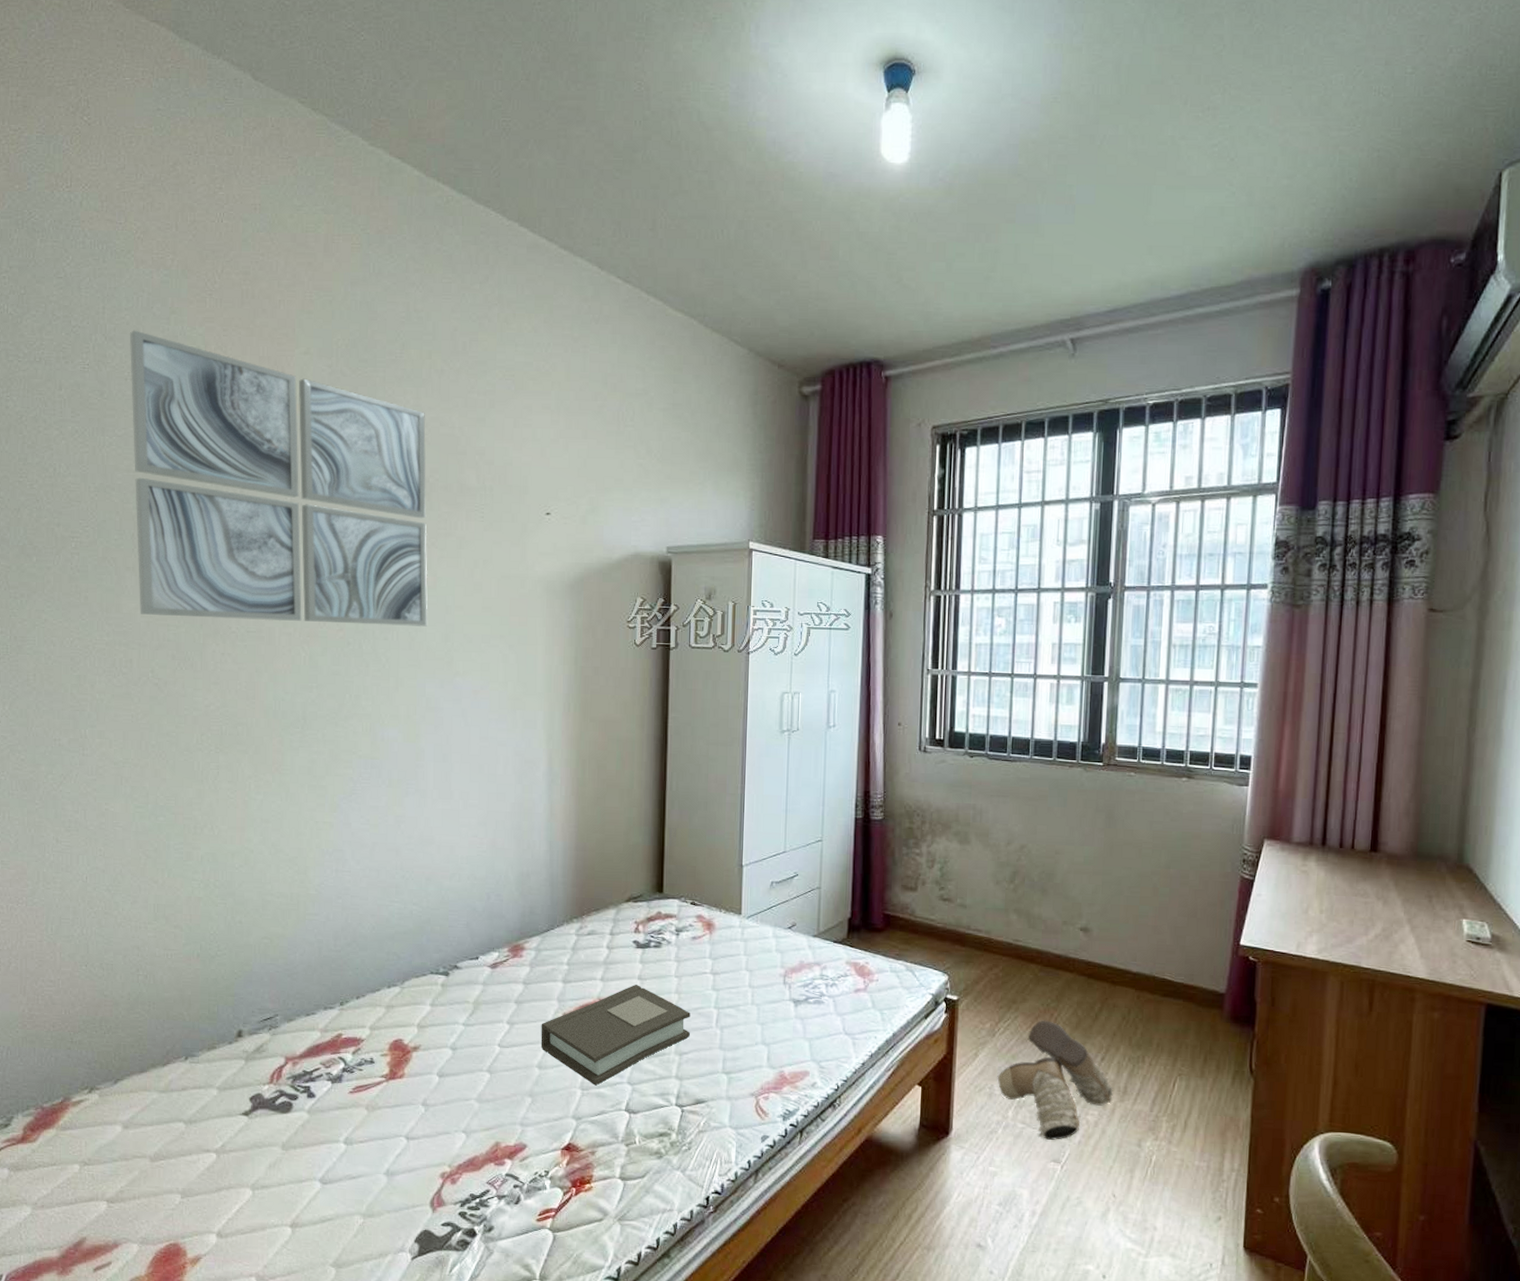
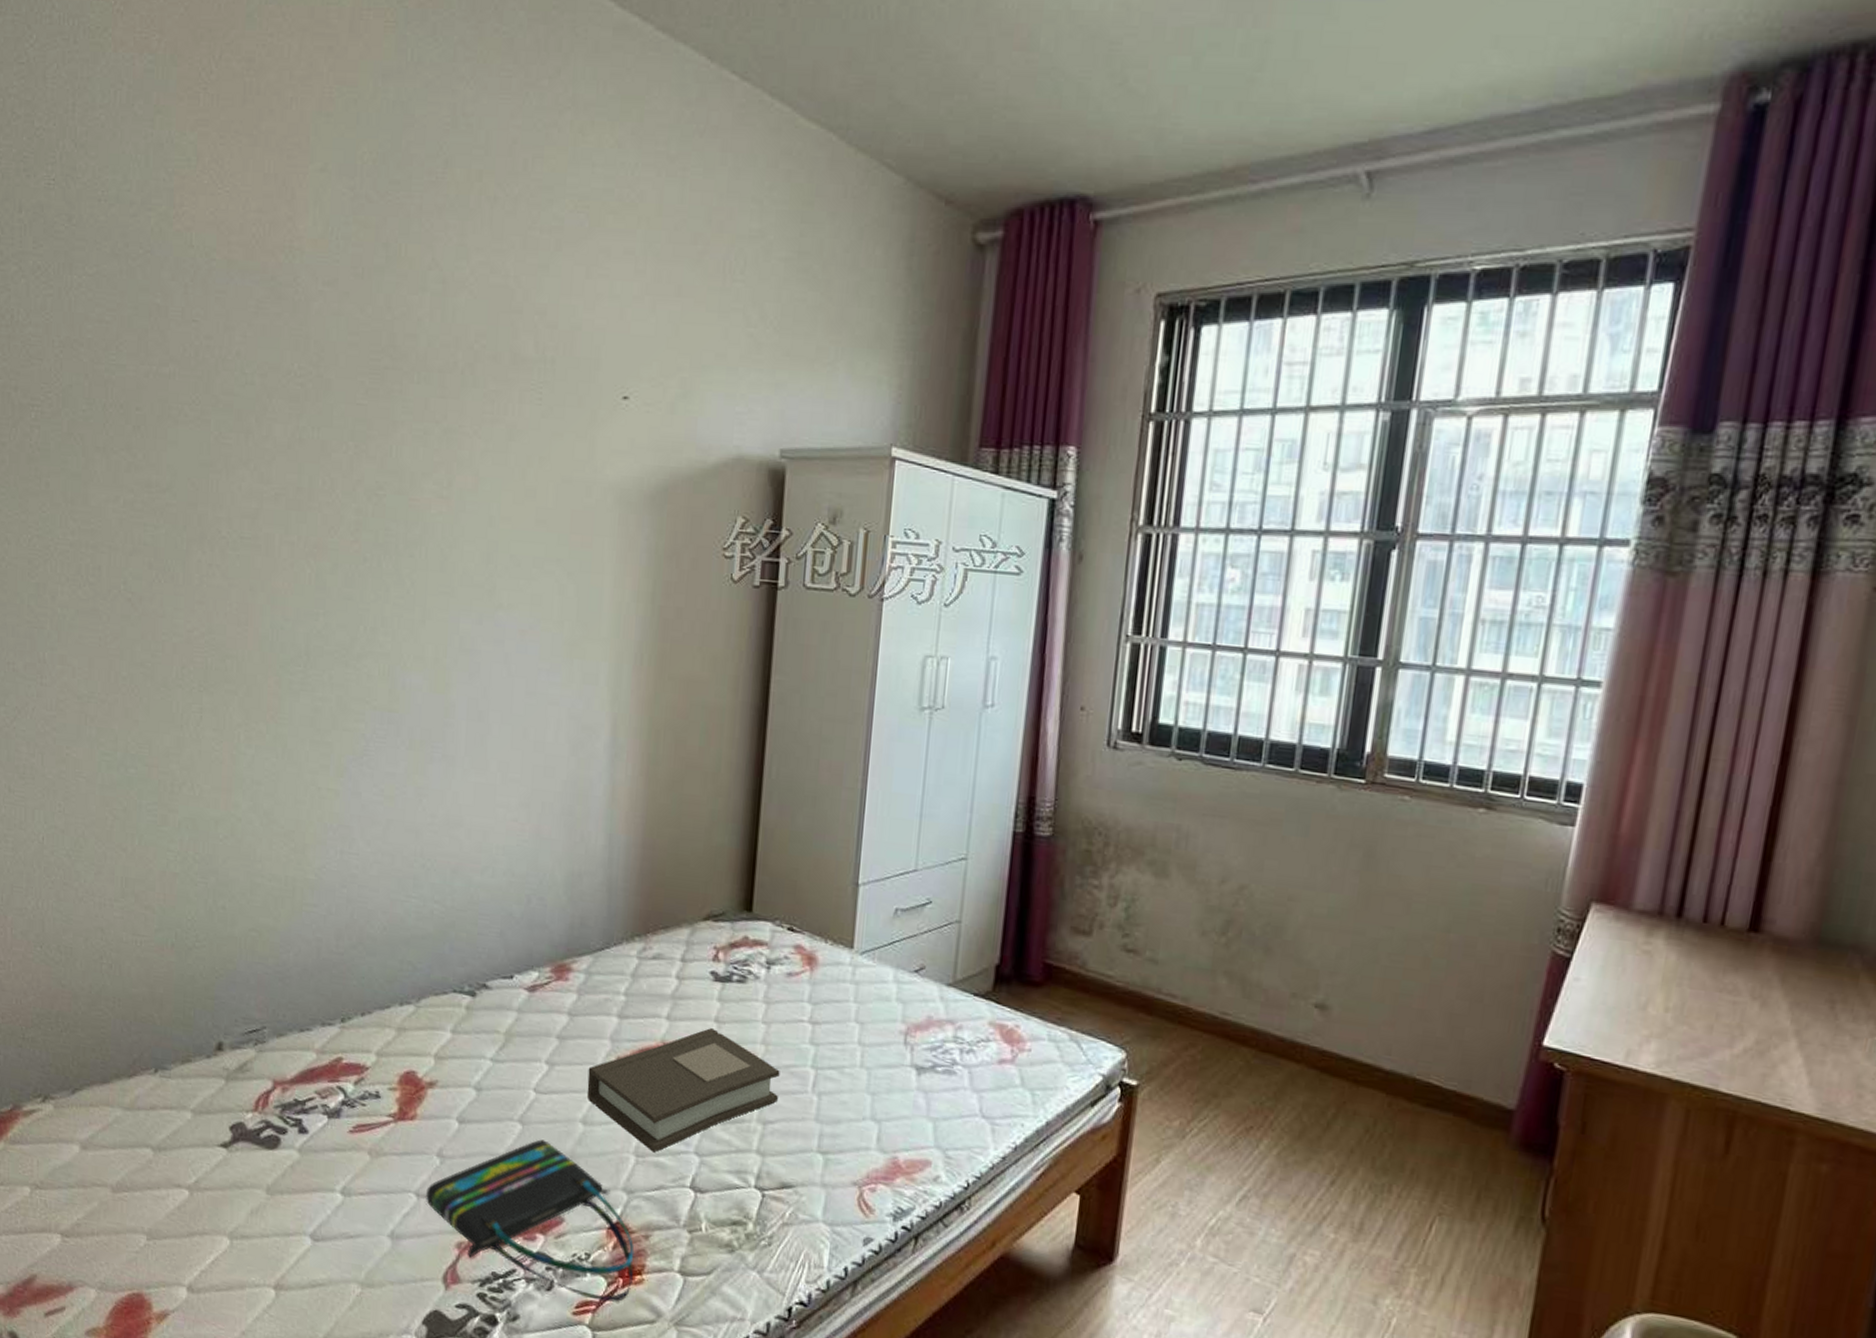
wall art: present [130,330,428,627] -> none [104,135,471,542]
tote bag: none [414,1084,584,1208] -> present [426,1139,634,1302]
boots: present [997,1020,1113,1140] -> none [1184,1122,1345,1284]

